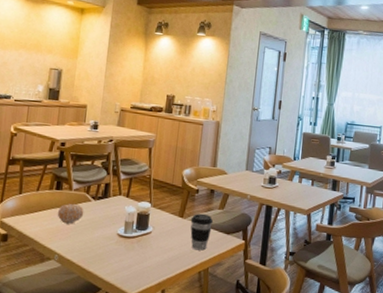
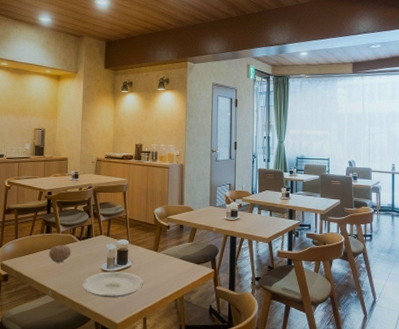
plate: none [94,236,165,267] -> present [82,271,144,298]
coffee cup: present [190,213,214,251] -> none [164,247,185,280]

